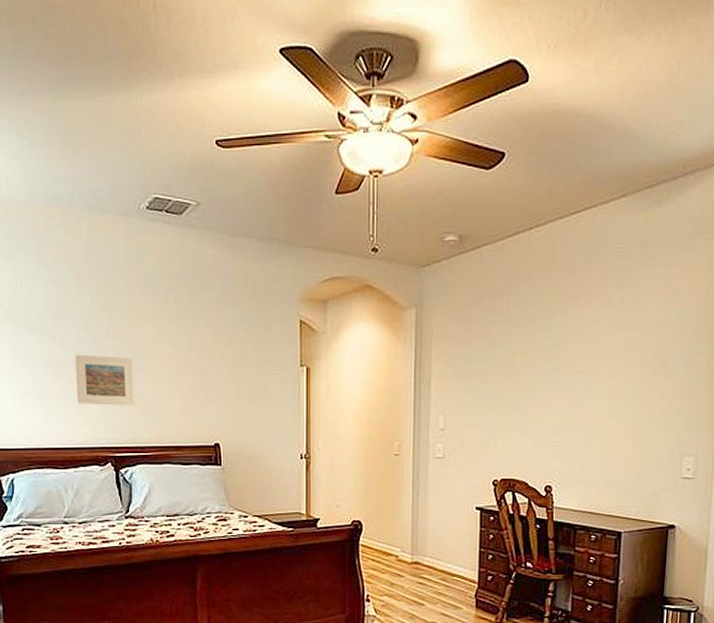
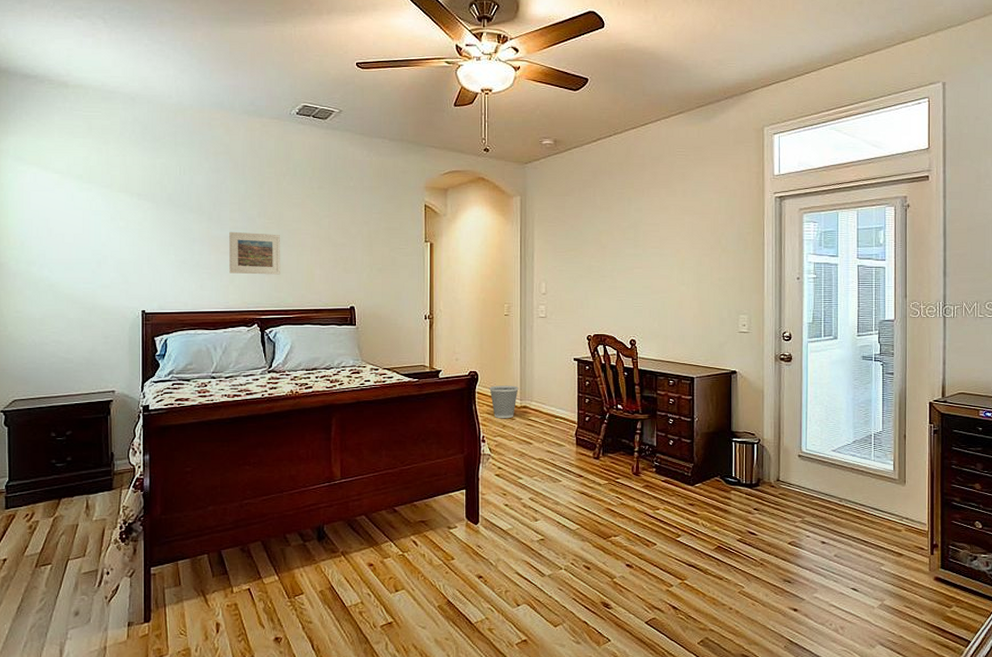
wastebasket: none [375,537,410,576] -> present [489,385,519,419]

